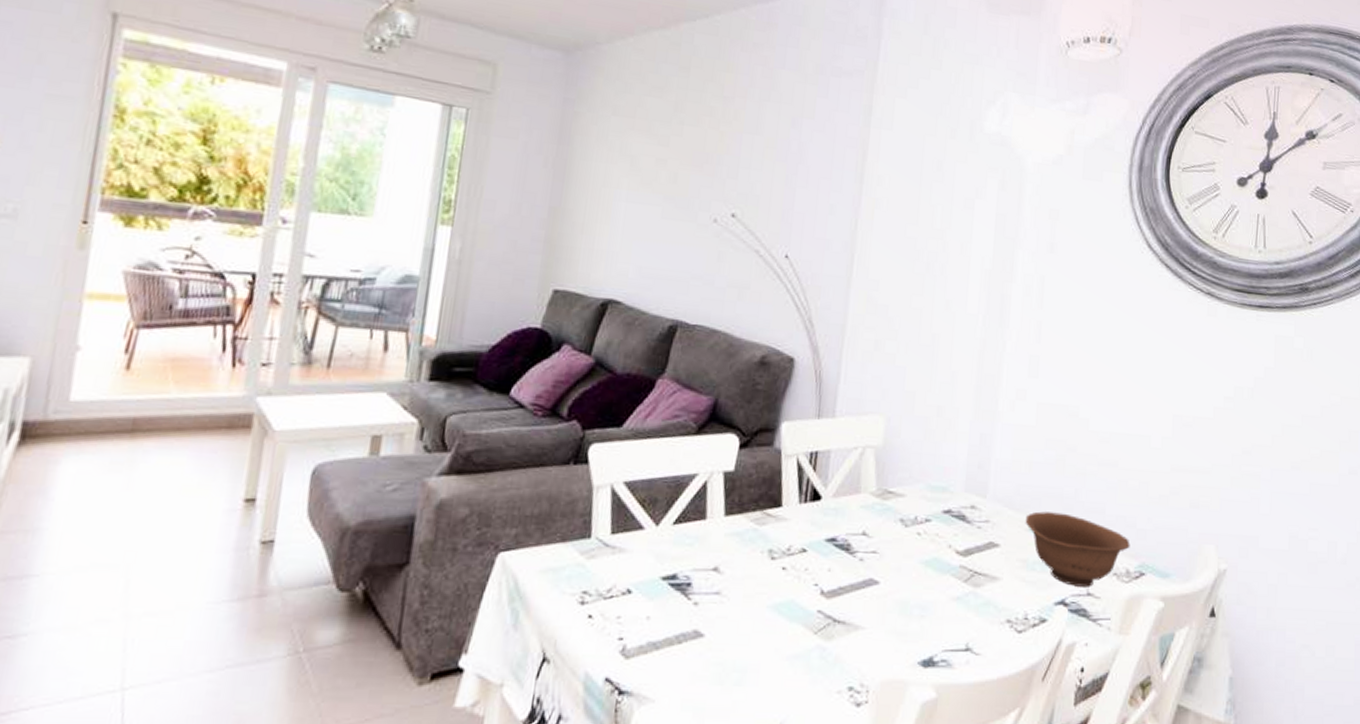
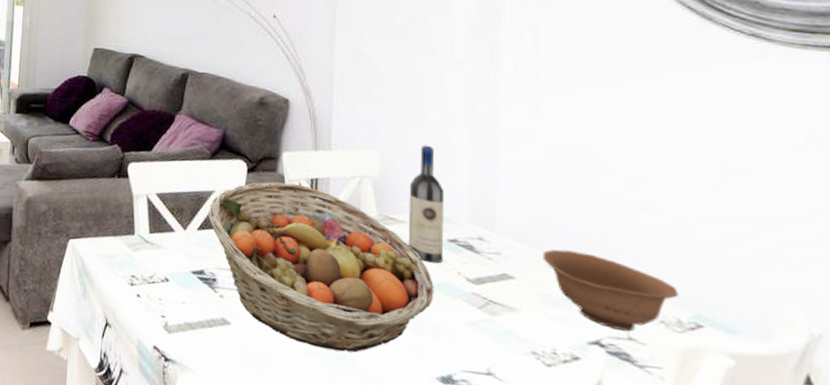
fruit basket: none [687,458,925,650] -> present [207,181,434,353]
wine bottle: none [904,407,945,538] -> present [408,144,445,264]

